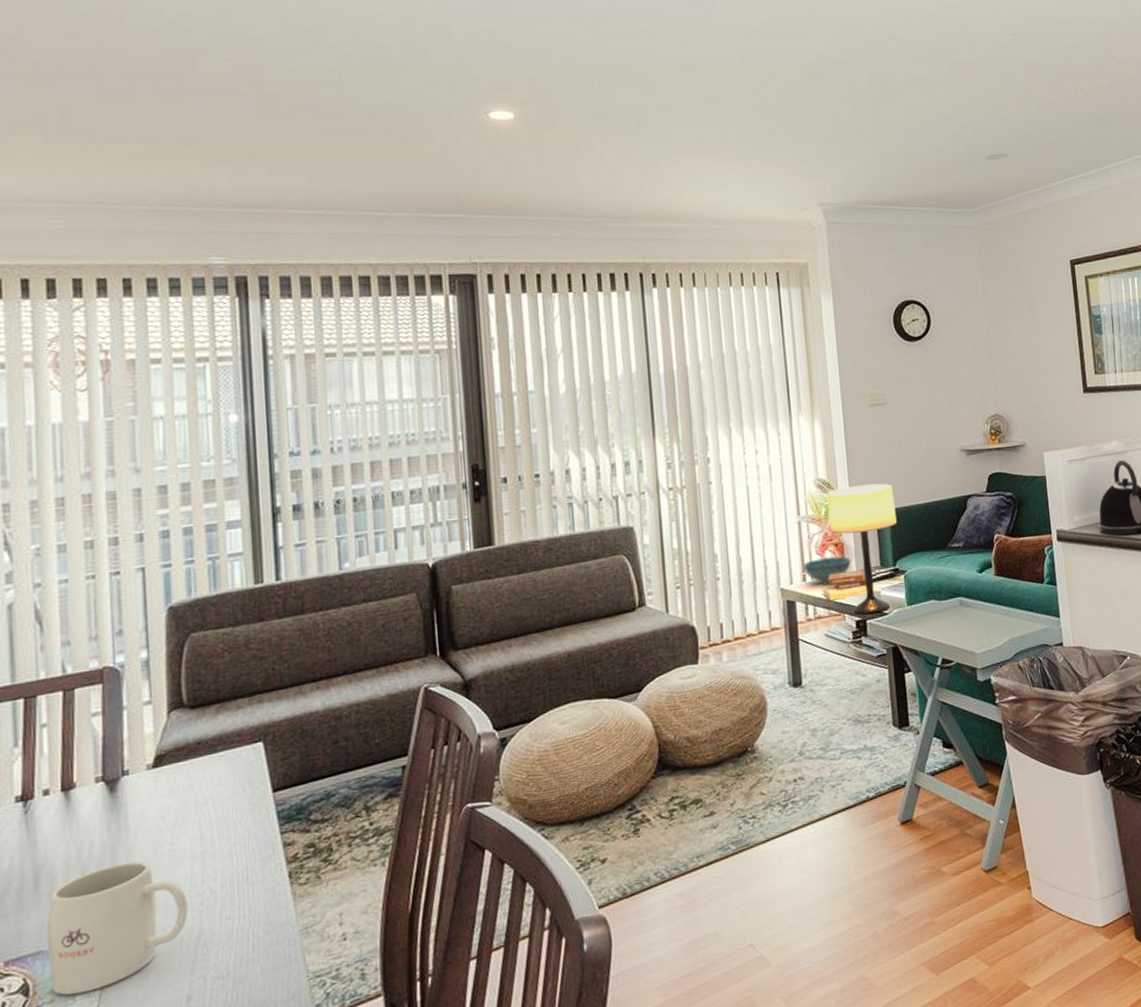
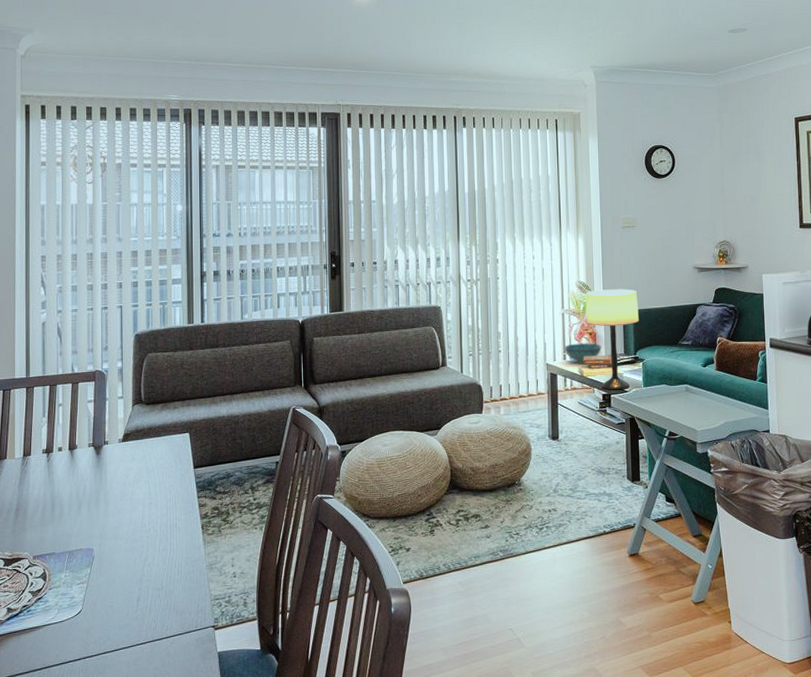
mug: present [46,861,188,996] -> none [57,502,140,585]

